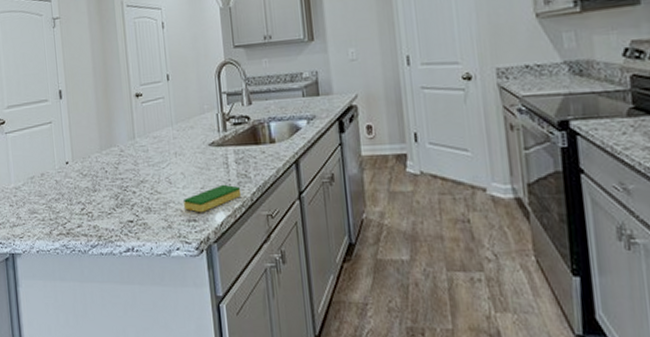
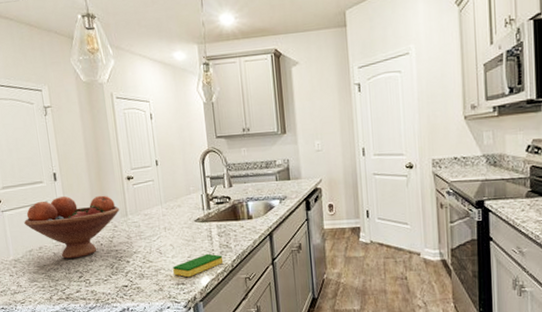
fruit bowl: none [27,115,126,188] -> present [24,195,119,259]

